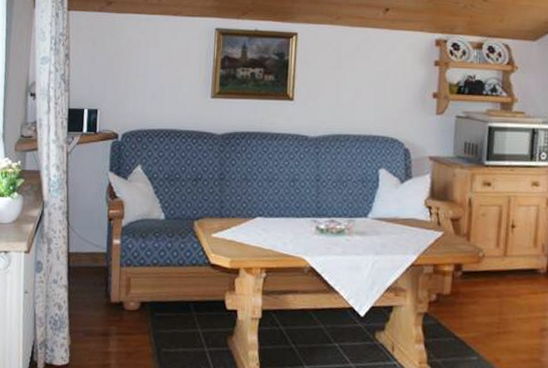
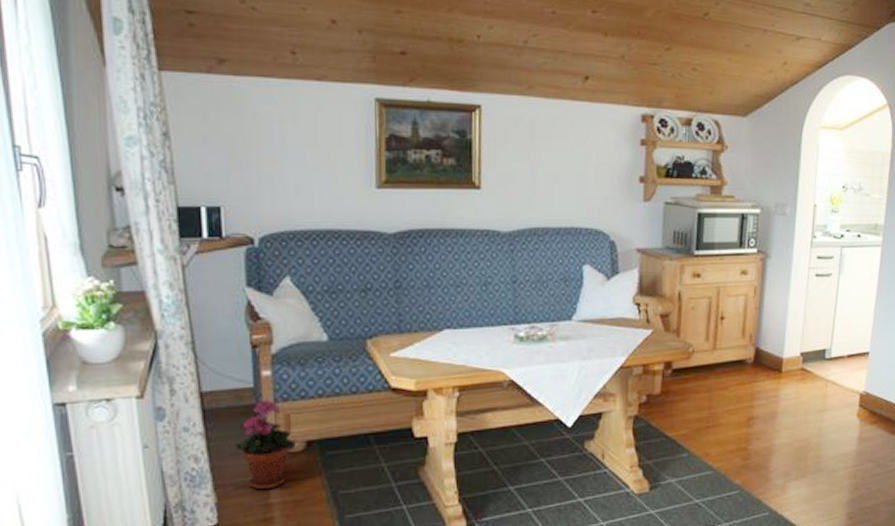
potted plant: none [88,263,133,340] -> present [235,400,296,490]

